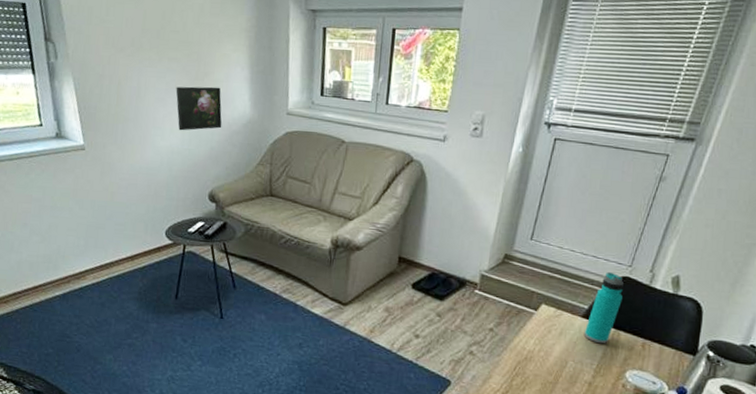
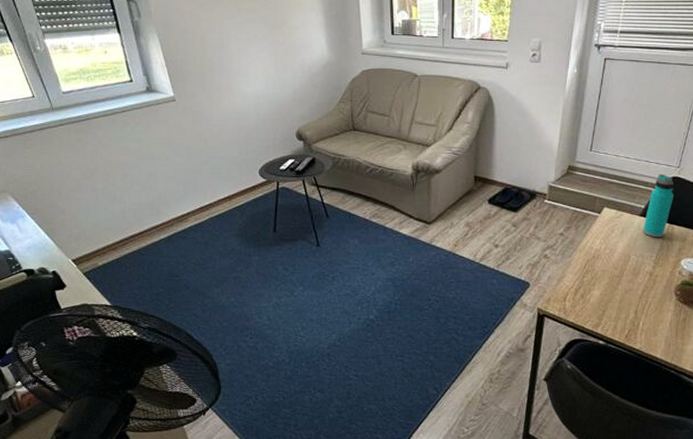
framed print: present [175,86,222,131] -> none [256,33,303,76]

